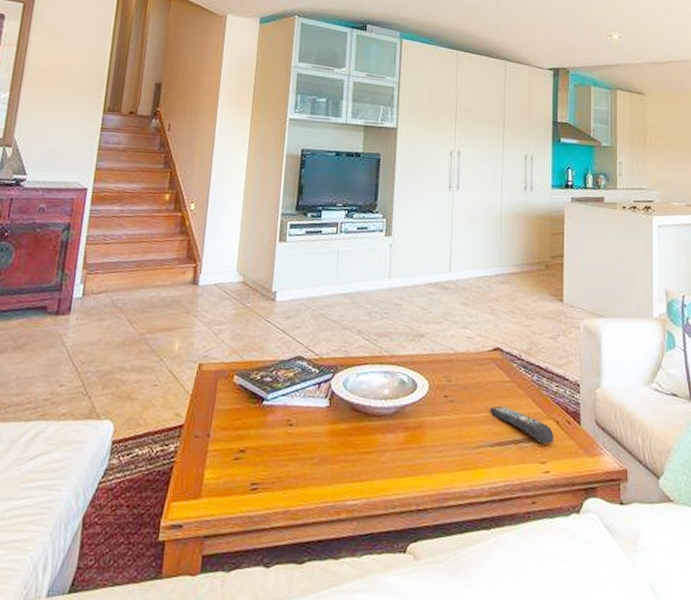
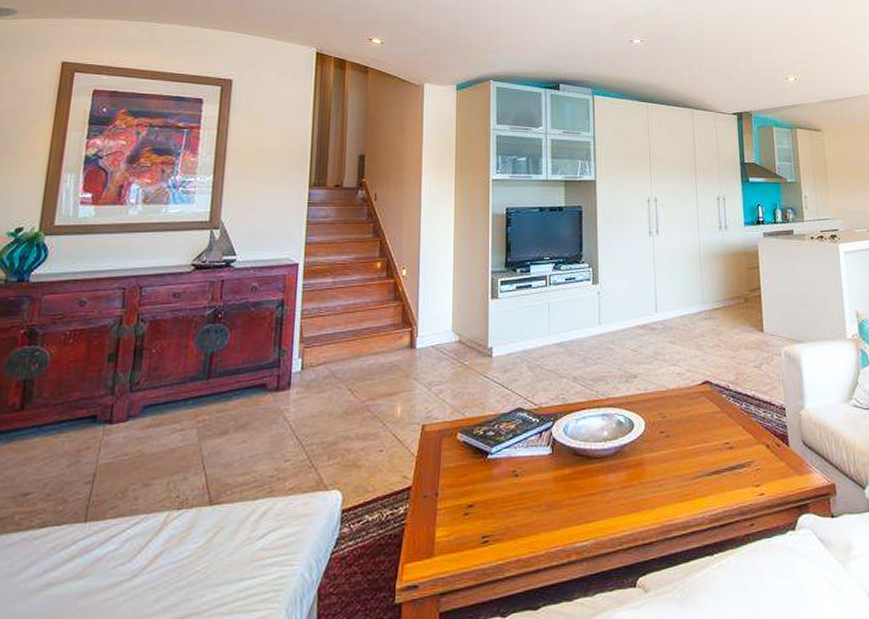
remote control: present [490,406,554,444] -> none [704,436,766,469]

